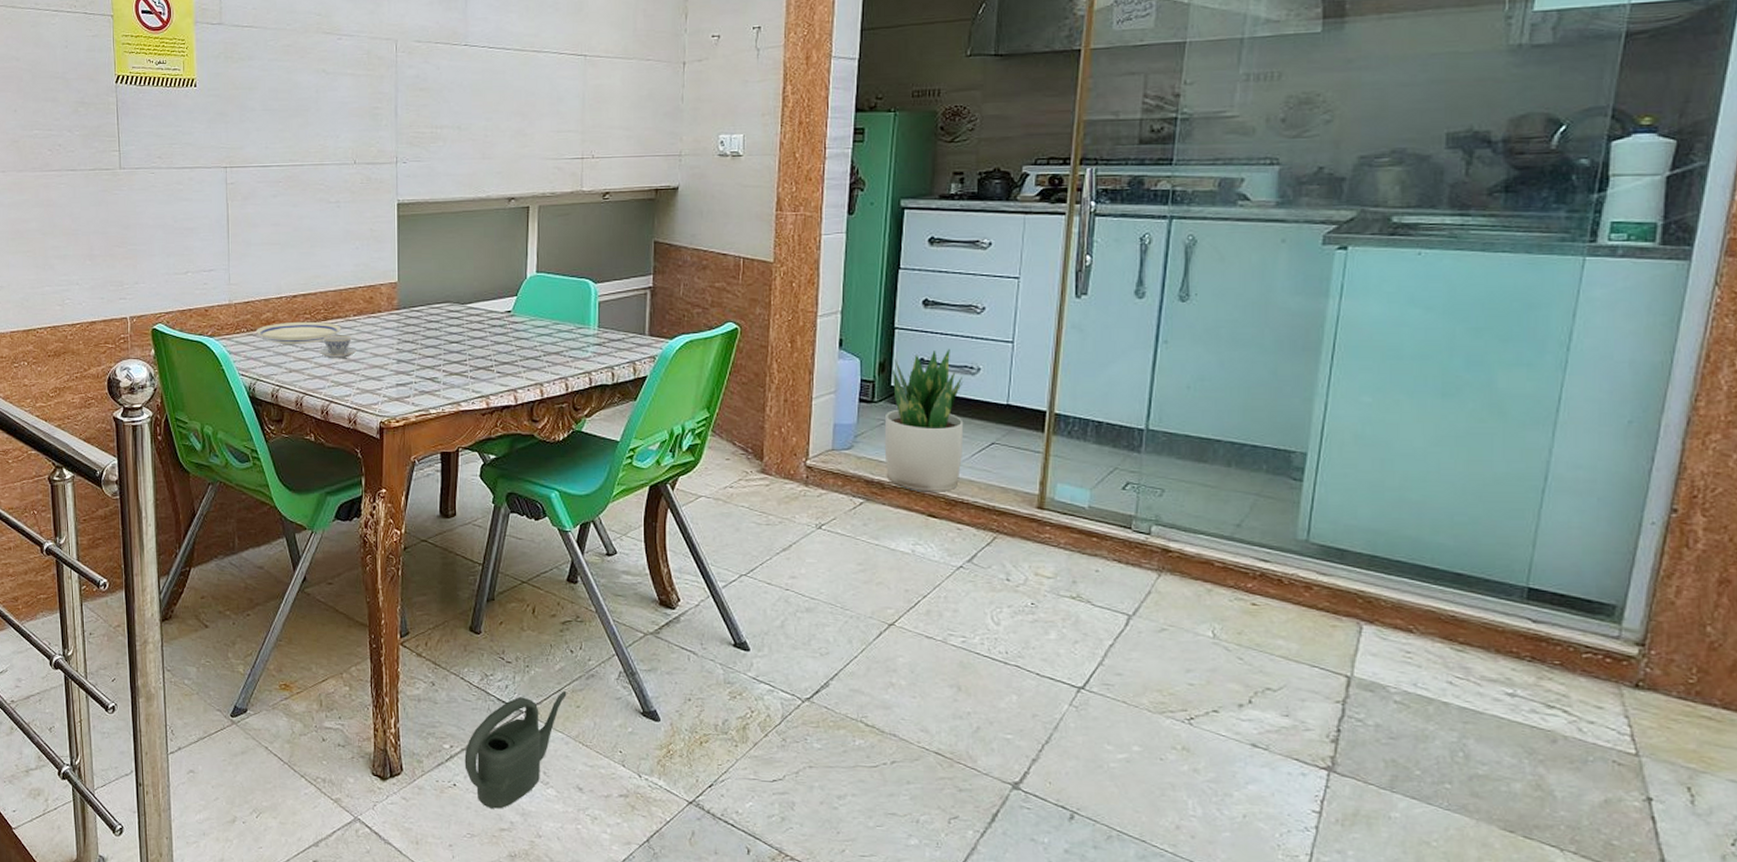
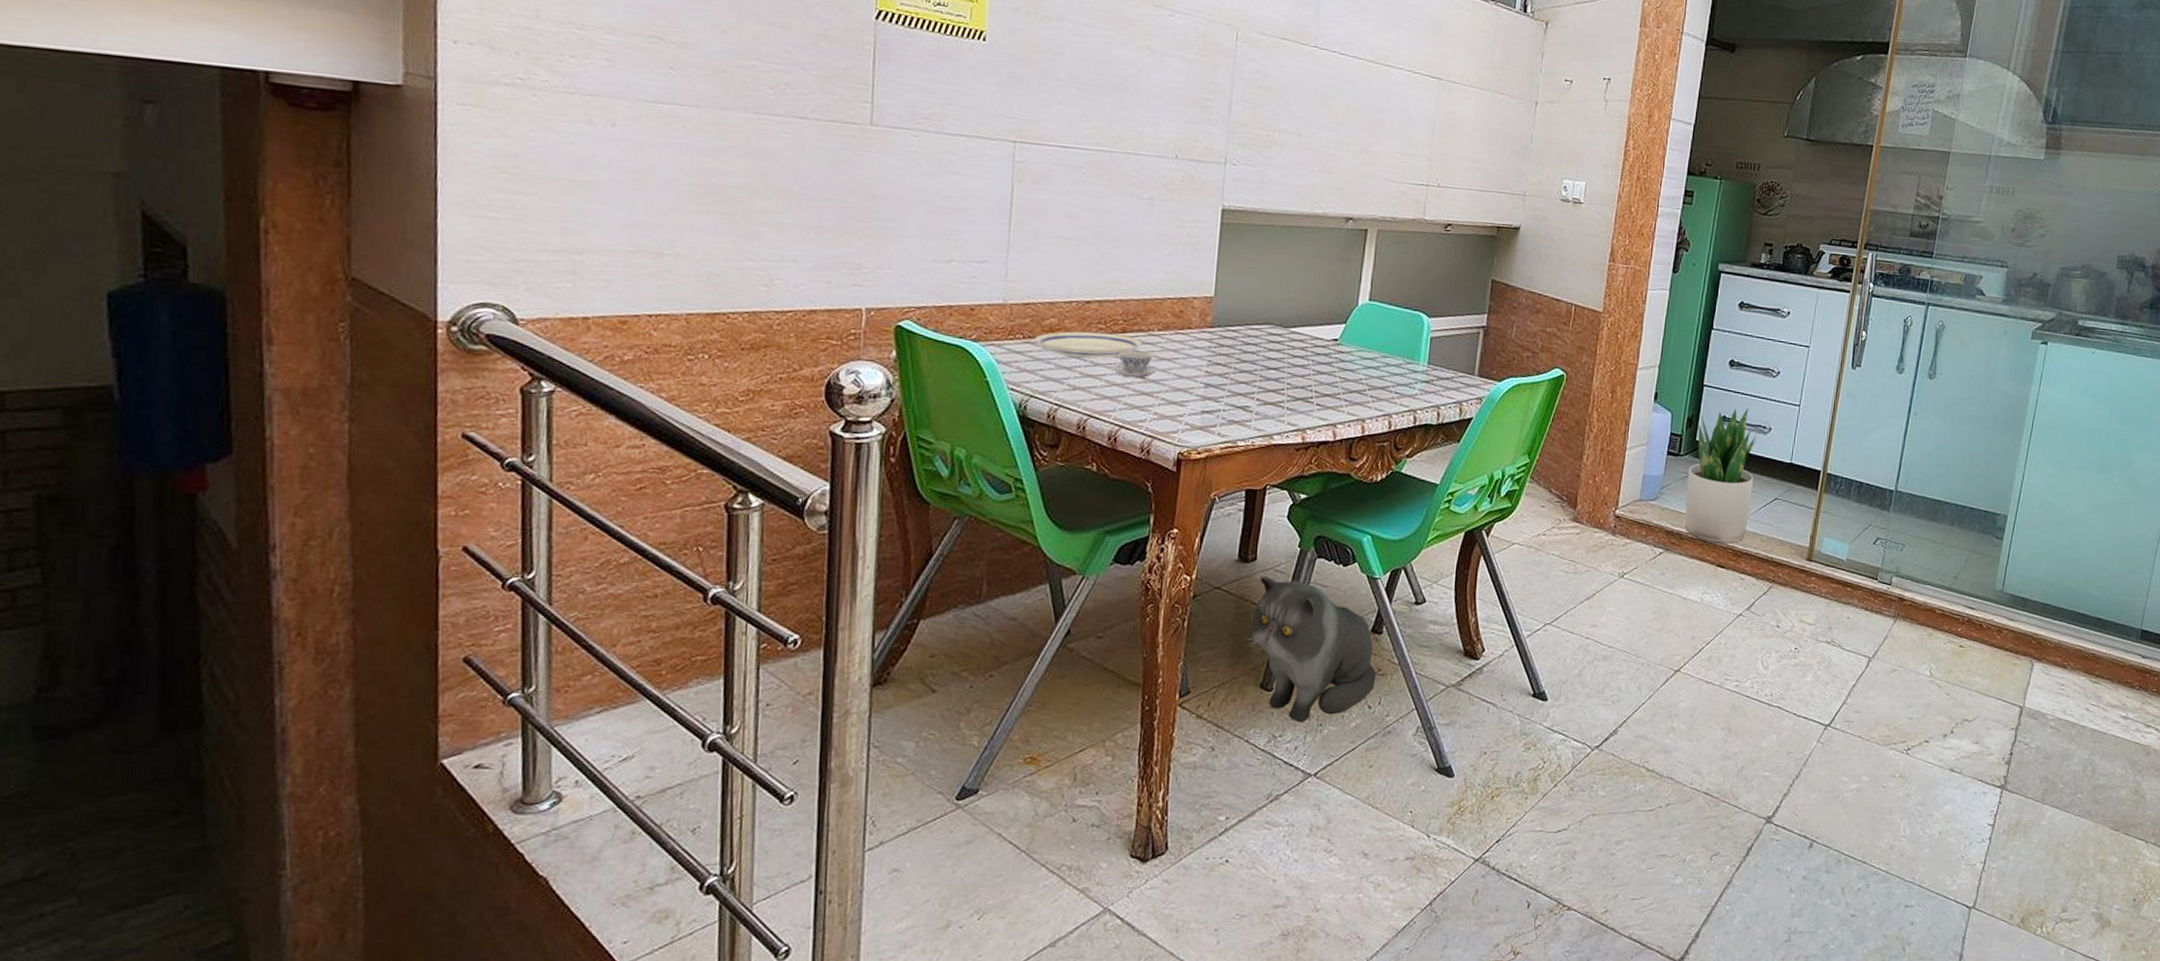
cat: none [450,530,576,663] -> present [1243,576,1377,722]
watering can: present [464,691,567,809] -> none [1240,750,1361,884]

